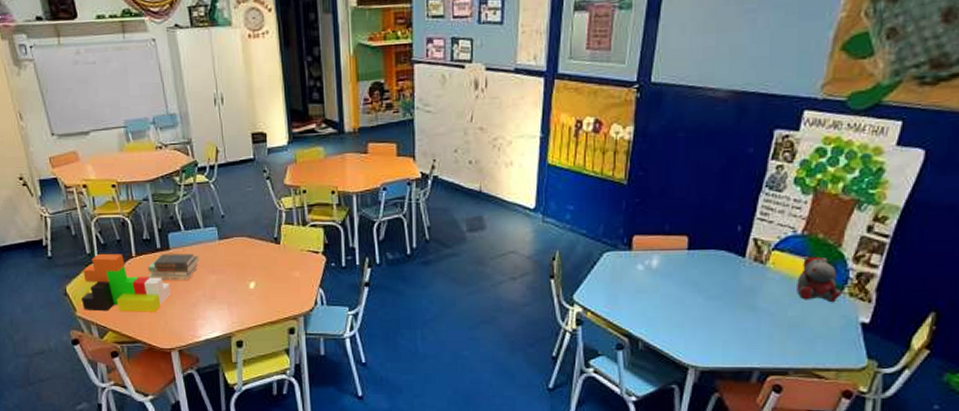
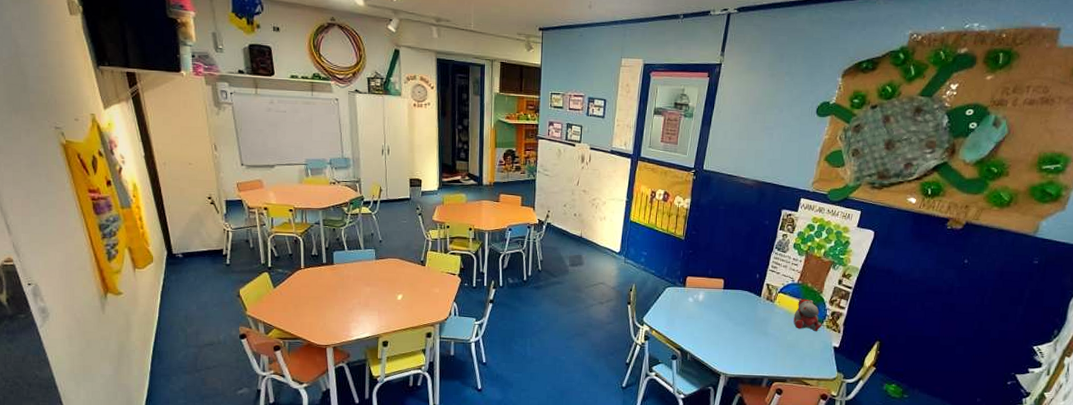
toy blocks: present [82,253,172,312] -> none [253,264,332,315]
books: present [146,253,200,281] -> none [311,268,358,291]

